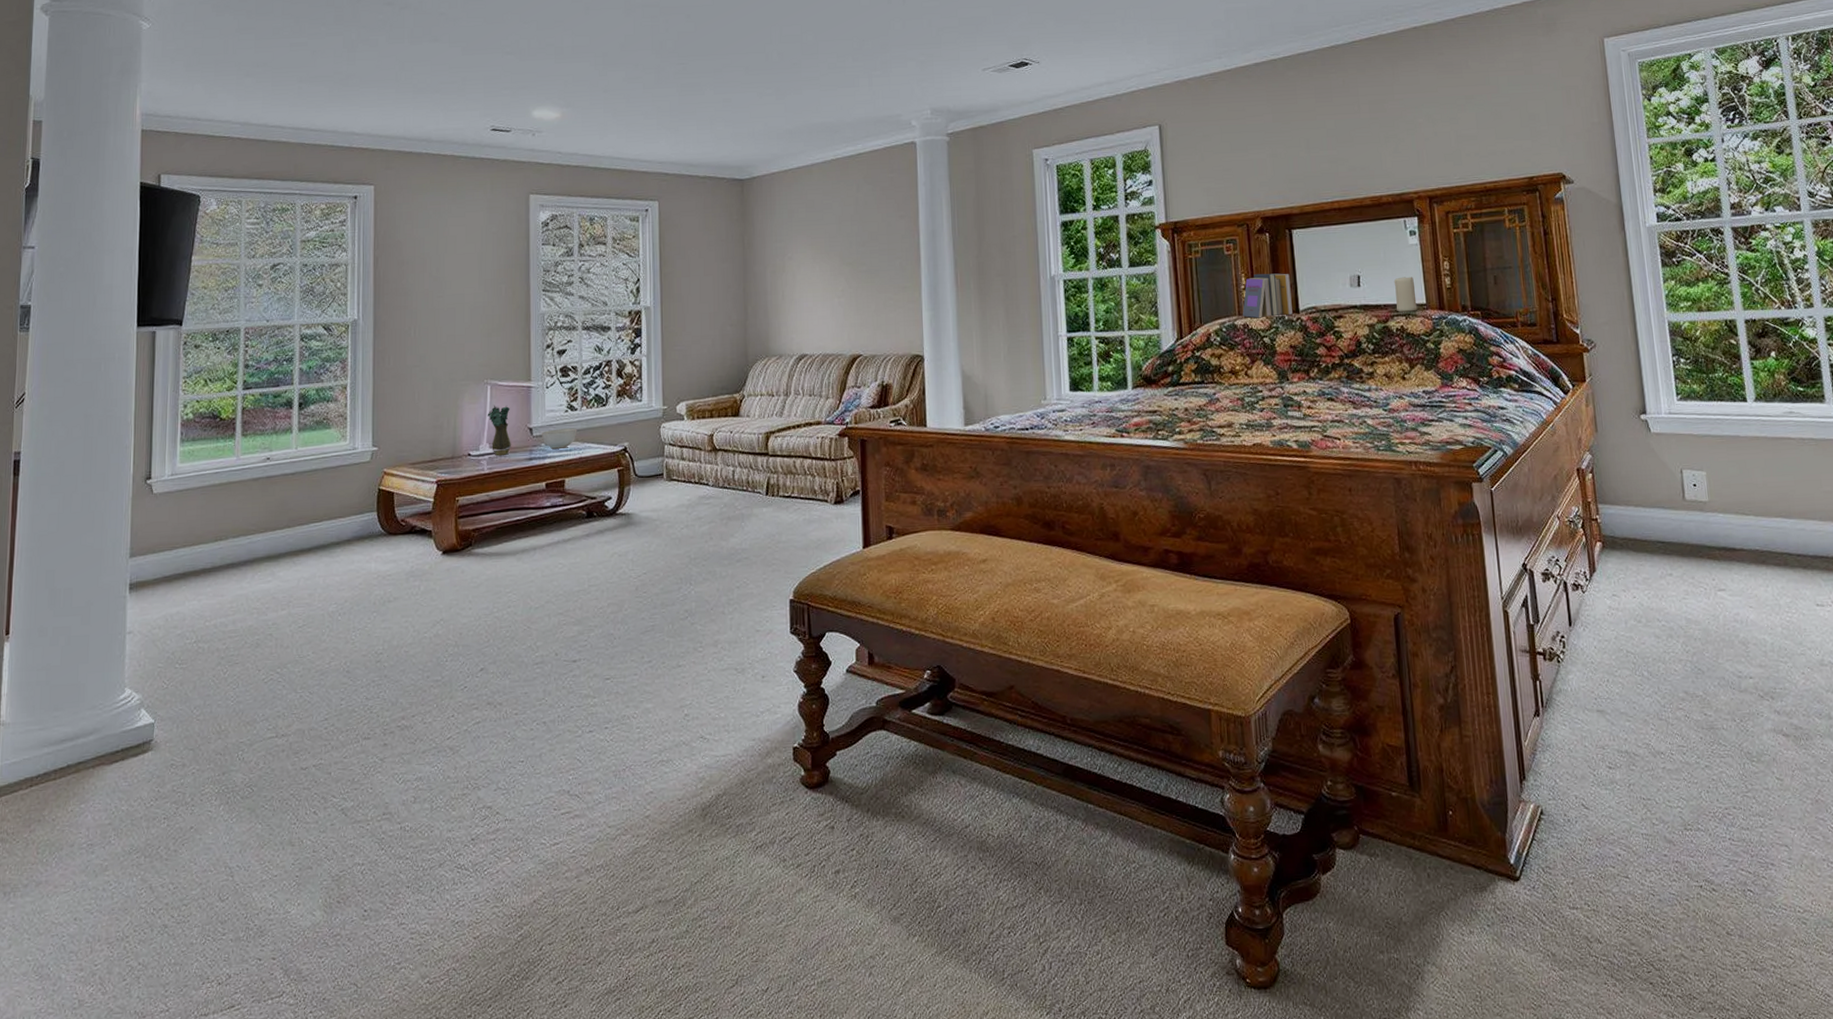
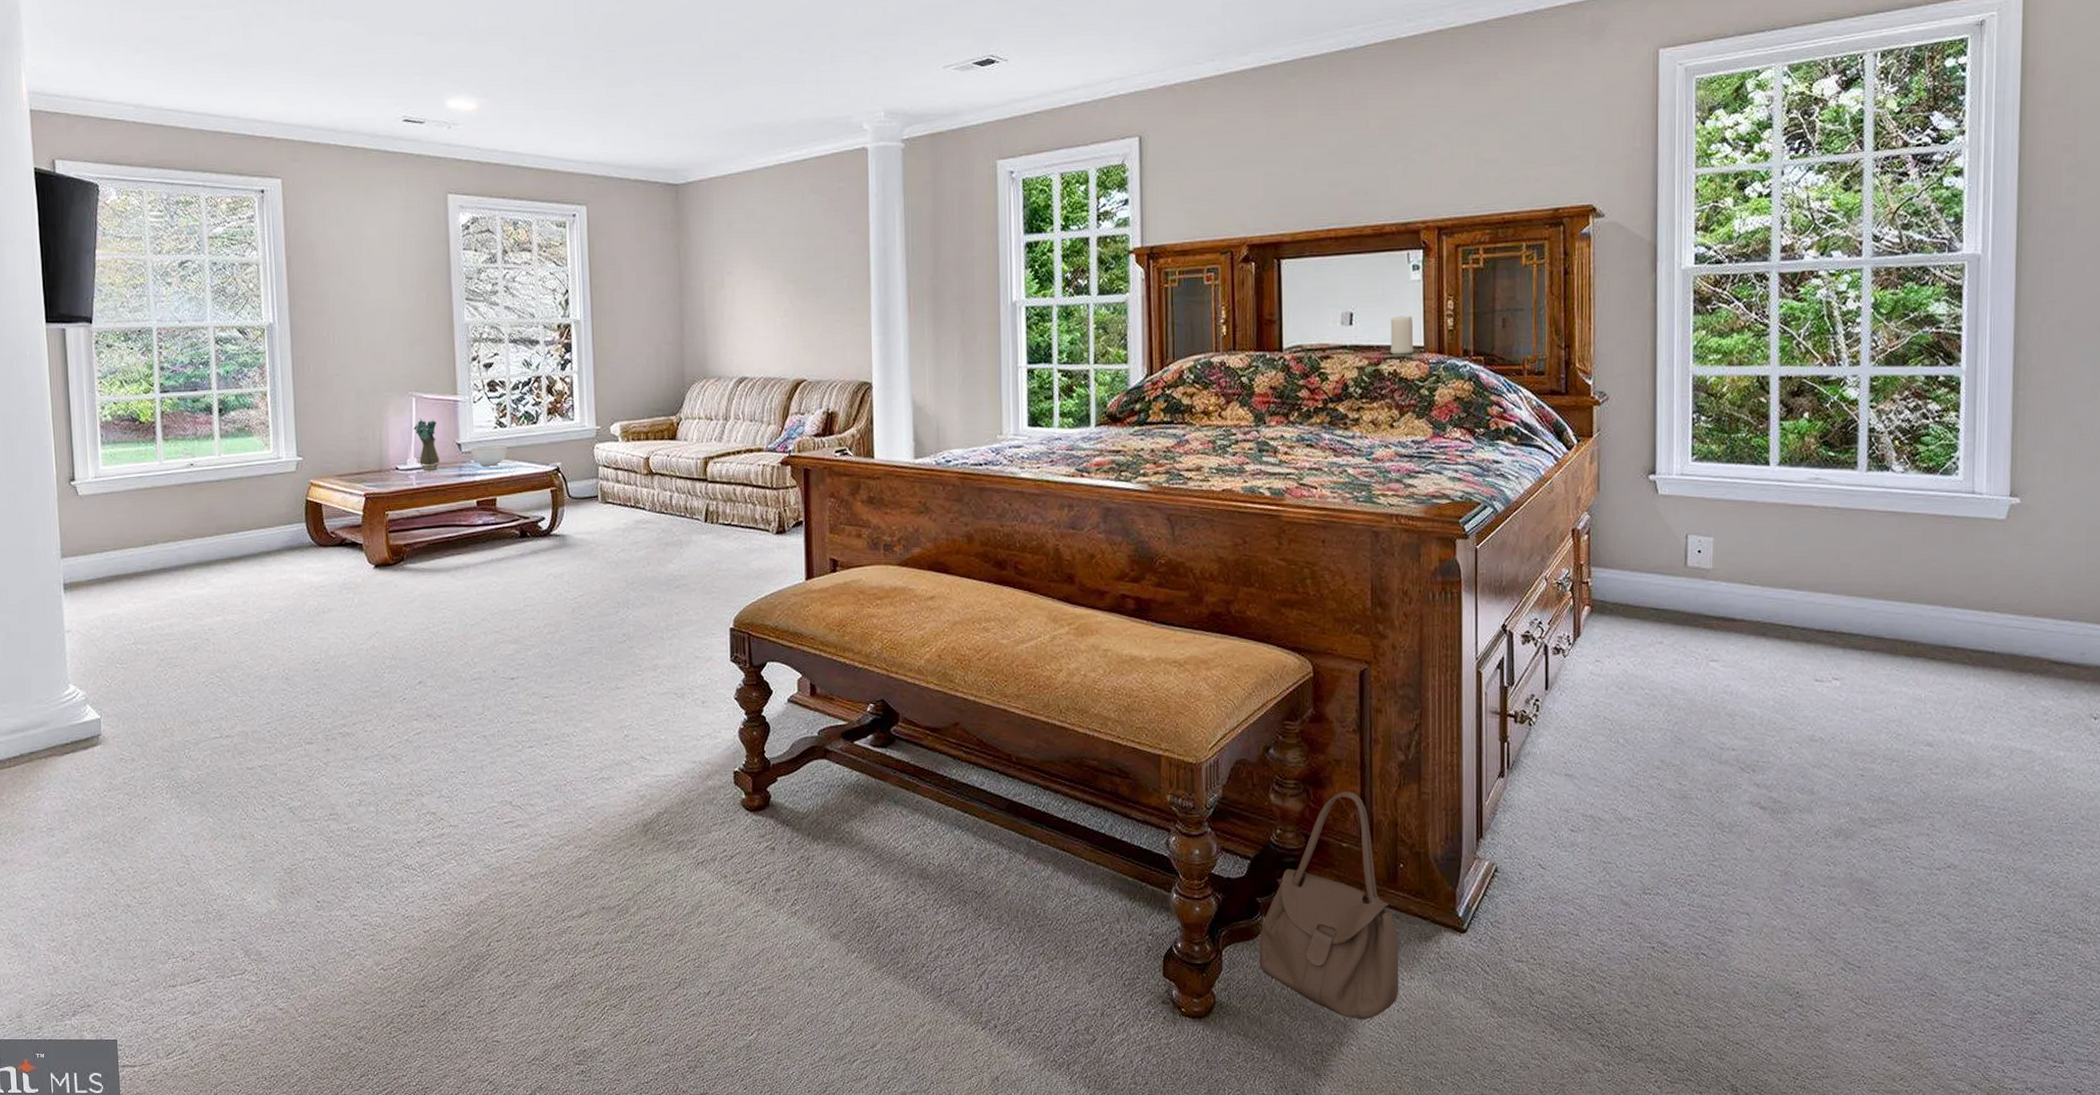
books: present [1242,273,1293,319] -> none [1219,306,1275,356]
handbag: none [1319,738,1460,981] -> present [1259,791,1399,1019]

